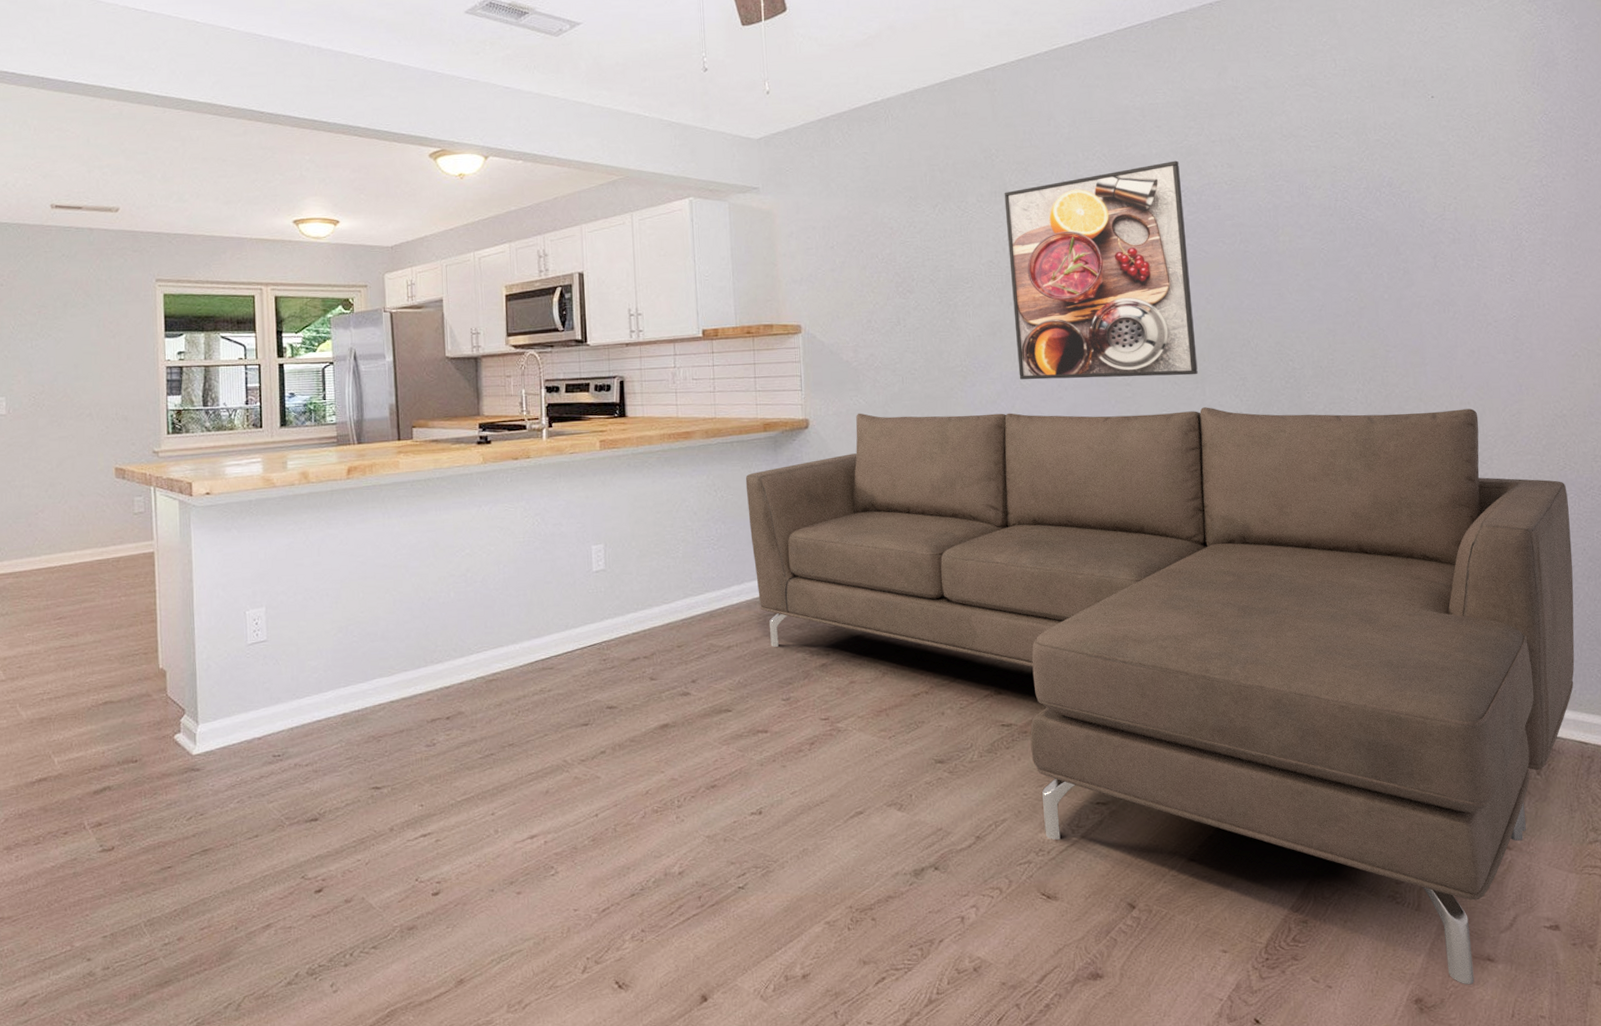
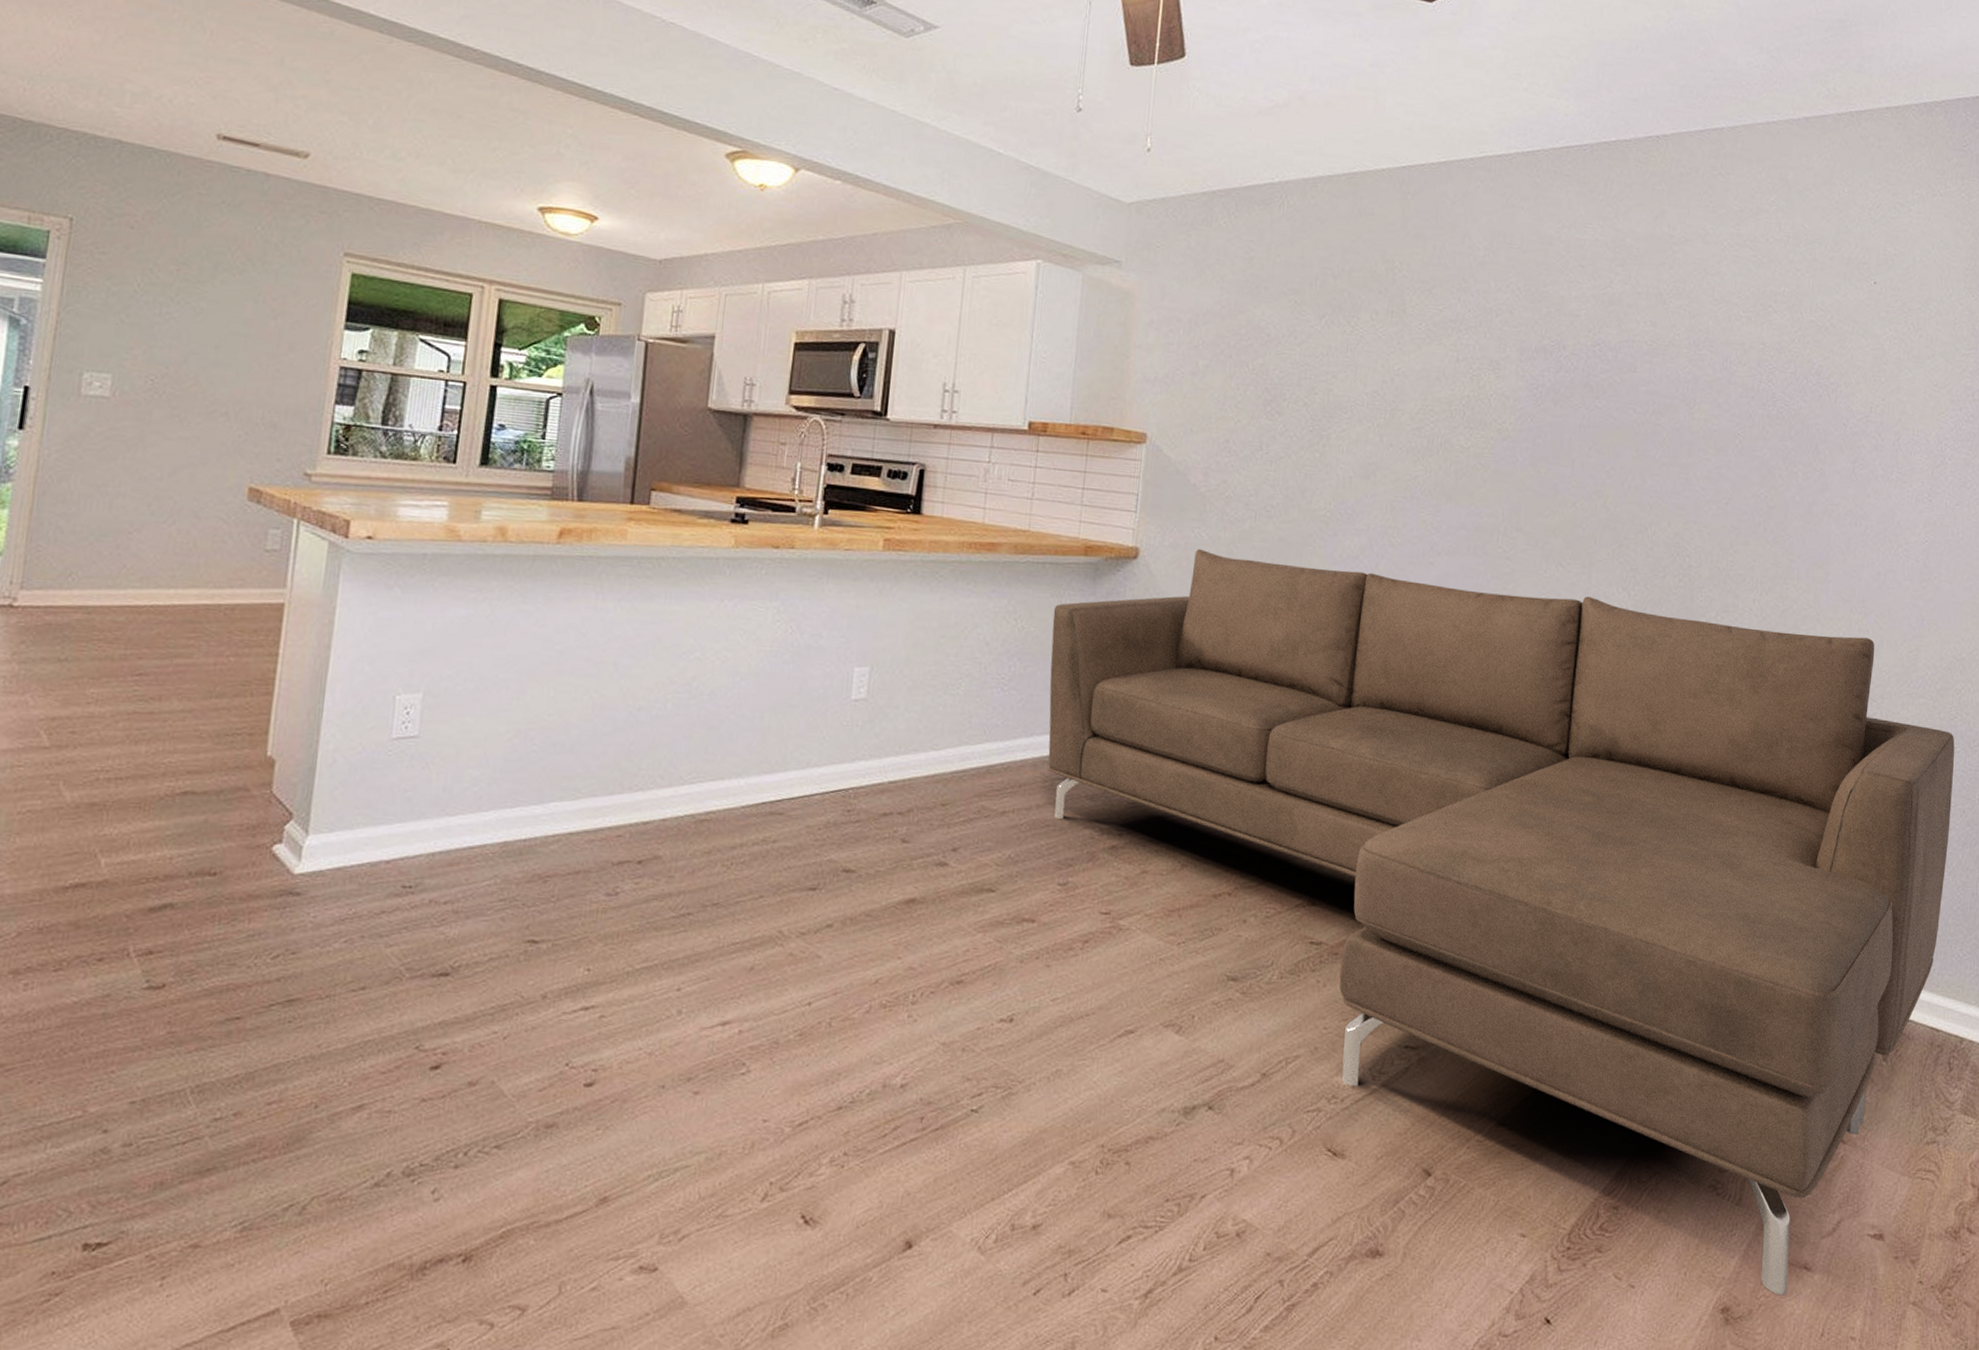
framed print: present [1004,160,1198,380] -> none [1388,308,1599,558]

